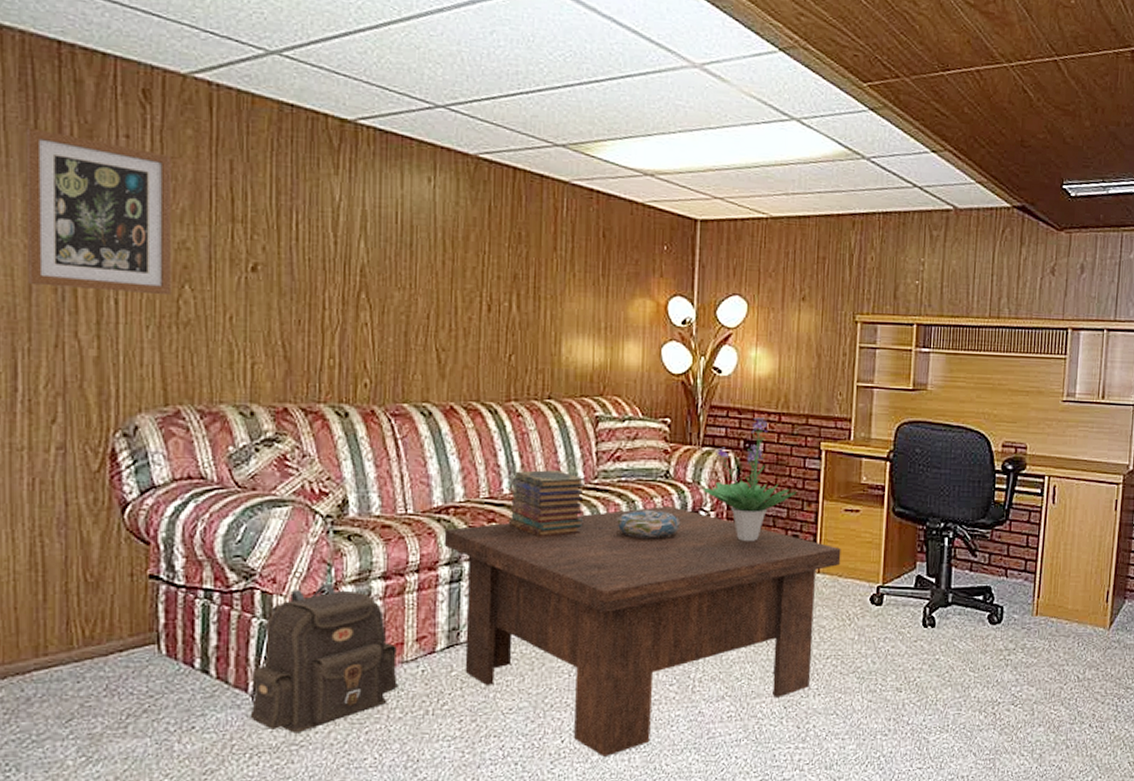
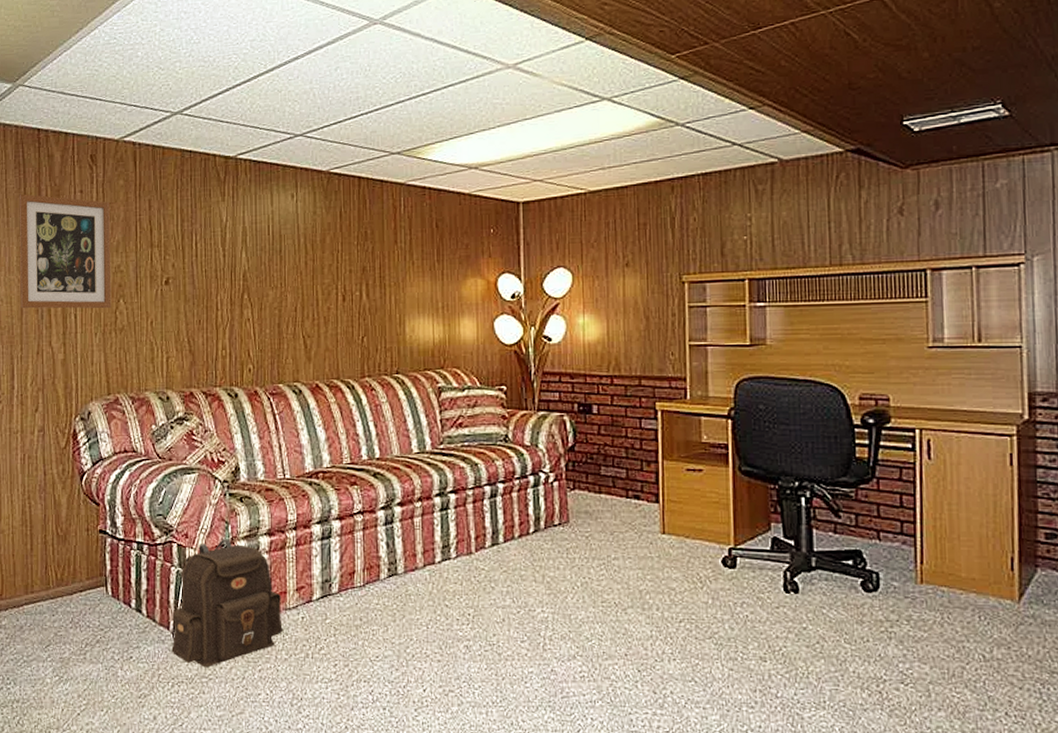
coffee table: present [444,505,841,757] -> none [315,467,687,708]
book stack: present [509,470,585,537] -> none [368,437,433,498]
decorative bowl: present [617,509,681,538] -> none [462,471,522,499]
potted plant: present [703,417,797,541] -> none [541,381,635,501]

